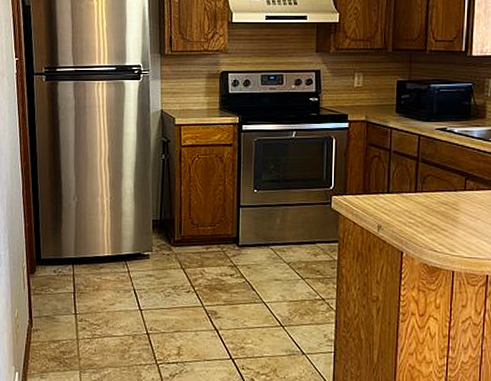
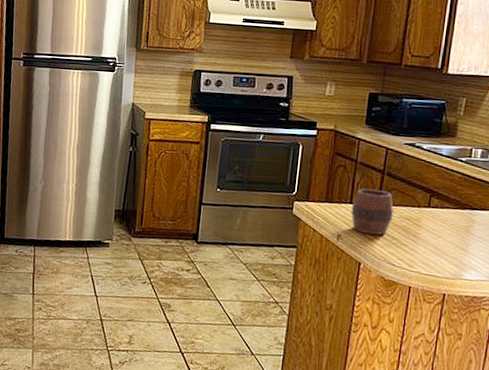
cup: none [389,177,431,222] -> present [350,188,394,235]

